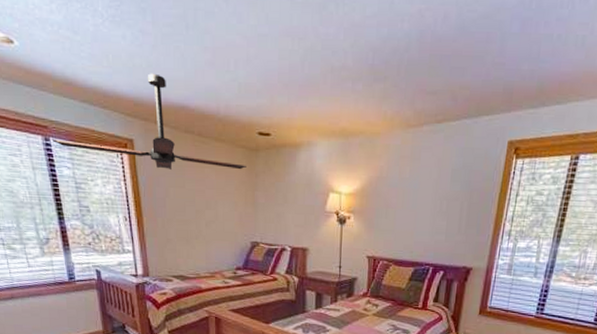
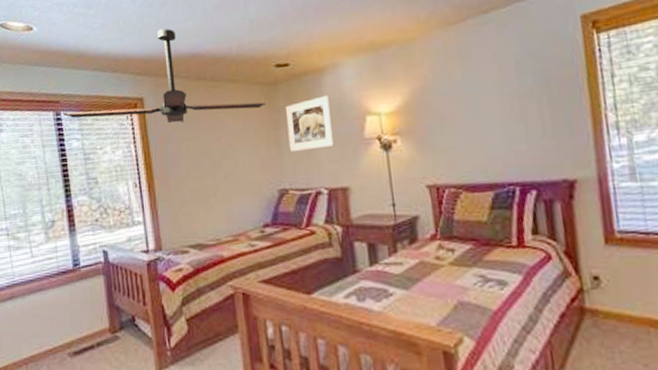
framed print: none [263,168,302,214] -> present [286,95,334,153]

